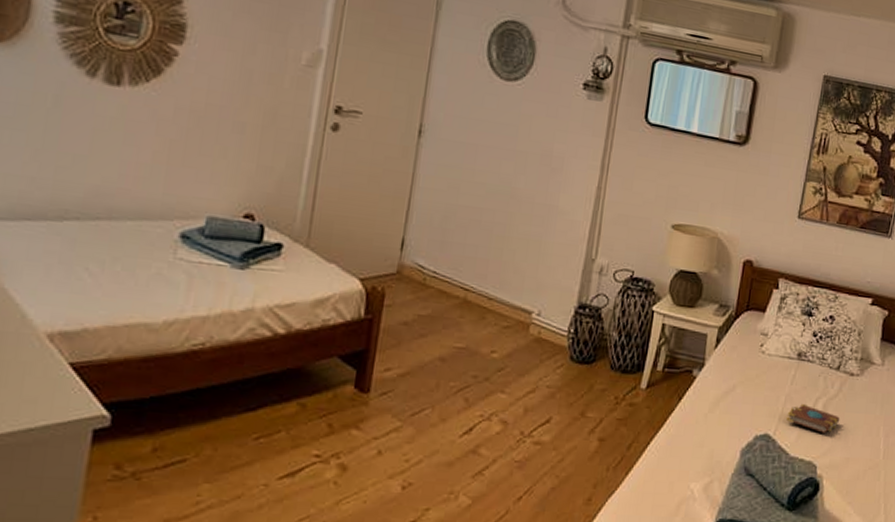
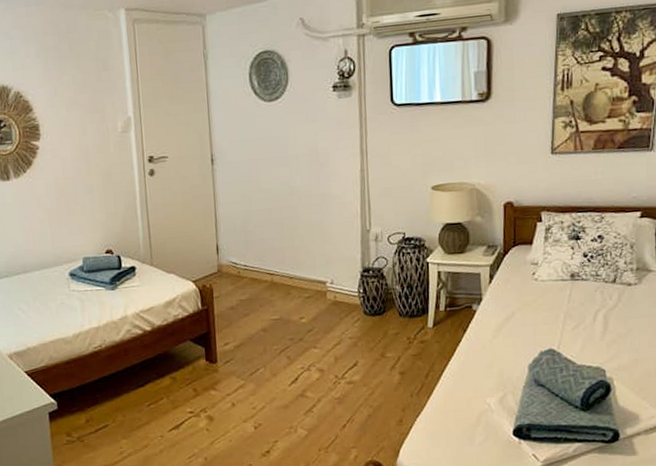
book: present [786,403,840,433] -> none [568,317,623,341]

